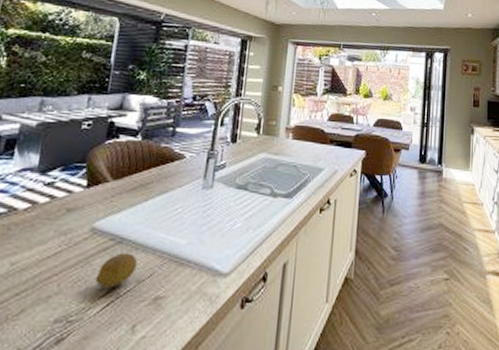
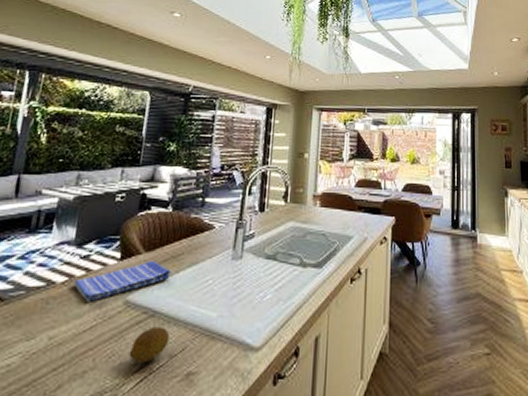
dish towel: none [37,188,140,229] -> present [74,260,171,302]

